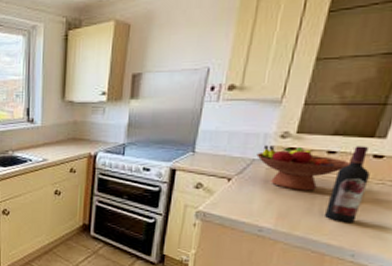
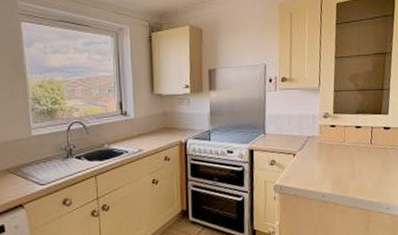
fruit bowl: present [256,145,352,191] -> none [310,124,372,159]
wine bottle: present [323,146,370,223] -> none [363,121,385,182]

